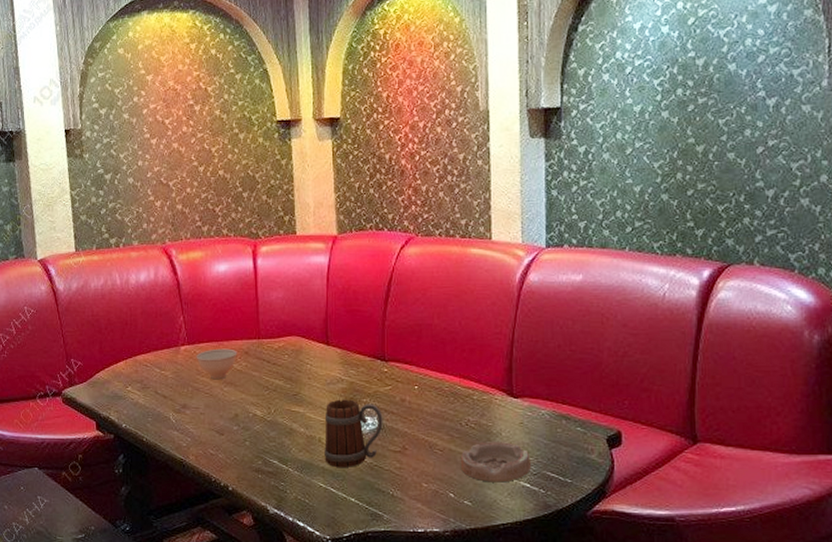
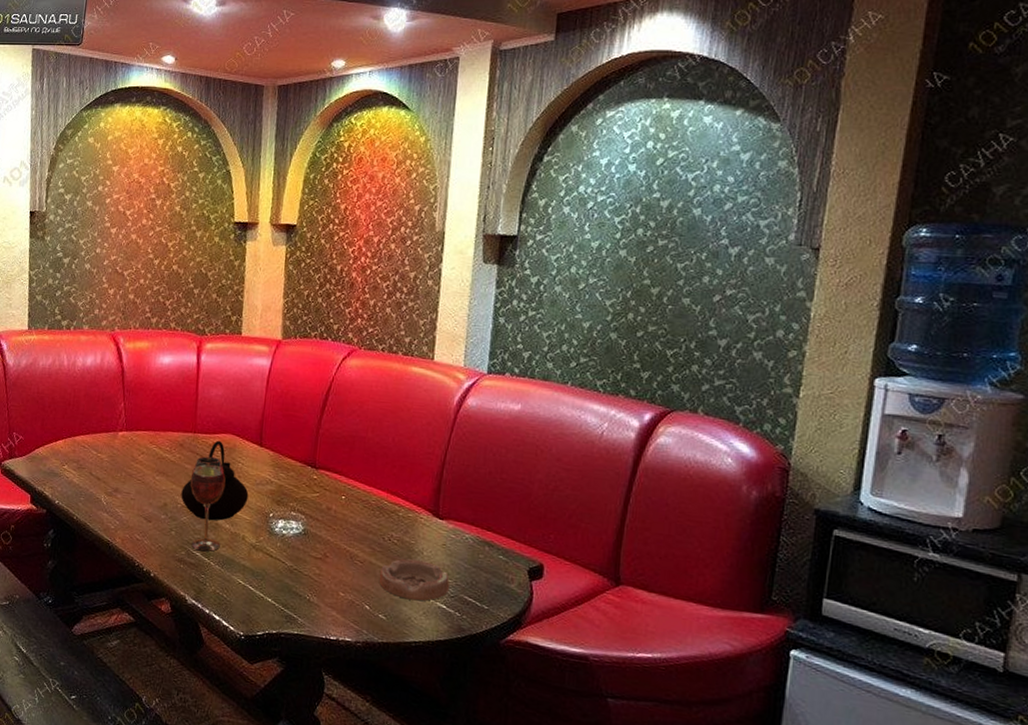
bowl: present [196,348,237,380] -> none [132,437,173,468]
teapot: none [252,345,320,426] -> present [181,441,249,521]
wineglass: none [259,361,297,459] -> present [190,456,226,552]
beer mug: present [325,399,383,467] -> none [246,500,308,568]

